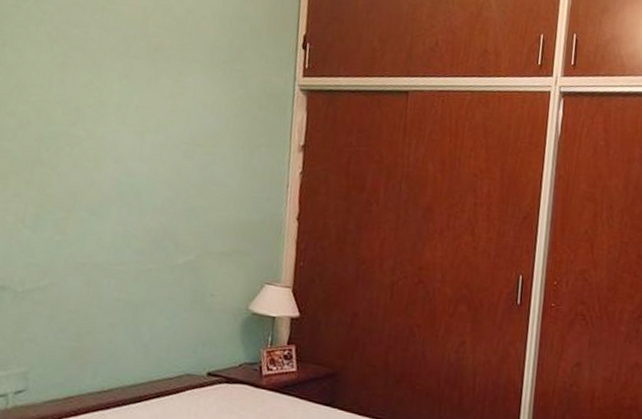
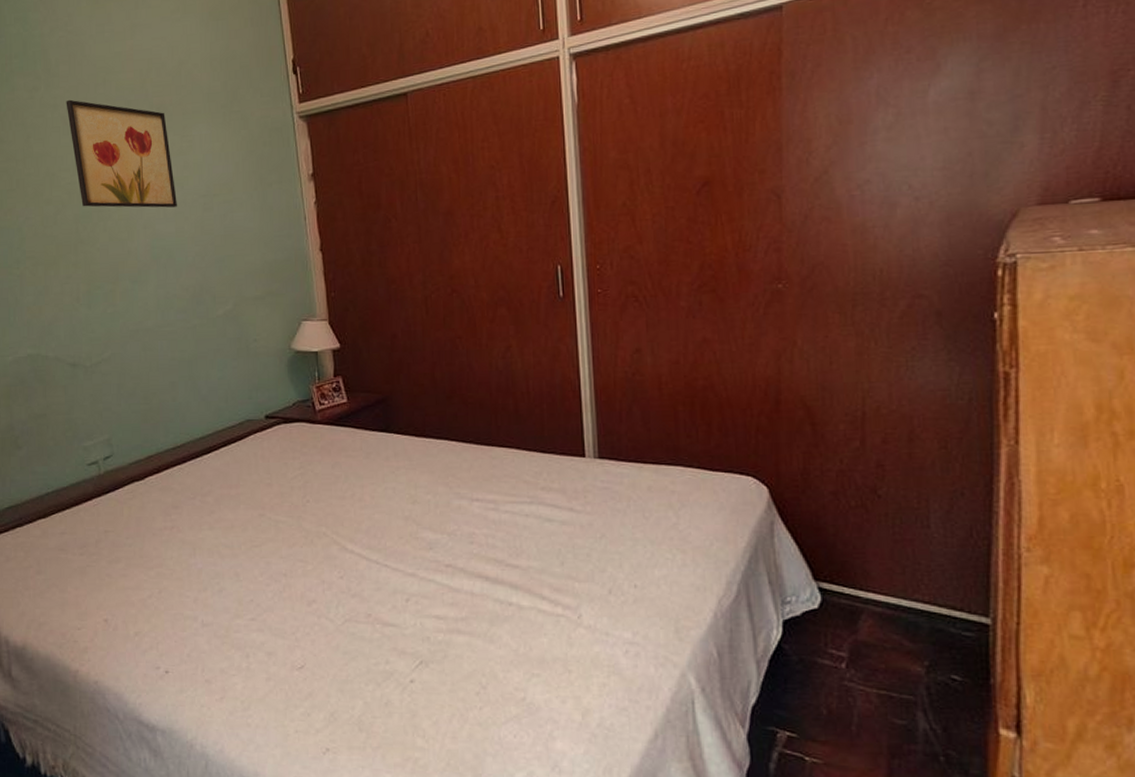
wall art: none [49,17,163,148] -> present [66,99,177,208]

